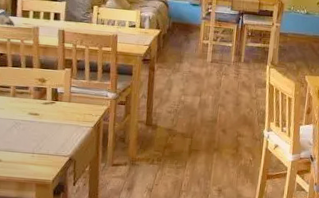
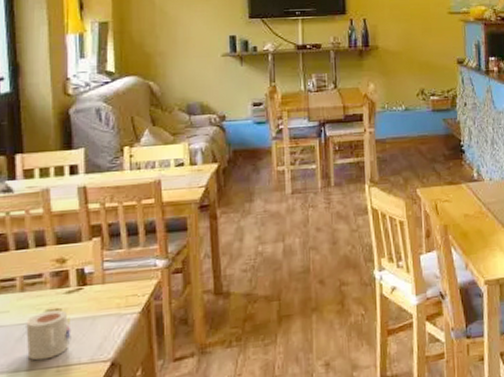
mug: none [13,114,45,147] -> present [26,310,71,361]

